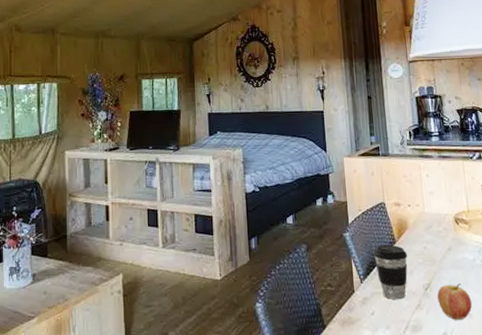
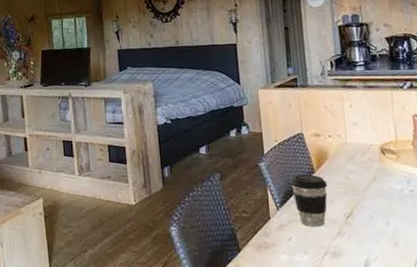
fruit: present [437,283,473,320] -> none [360,212,399,248]

